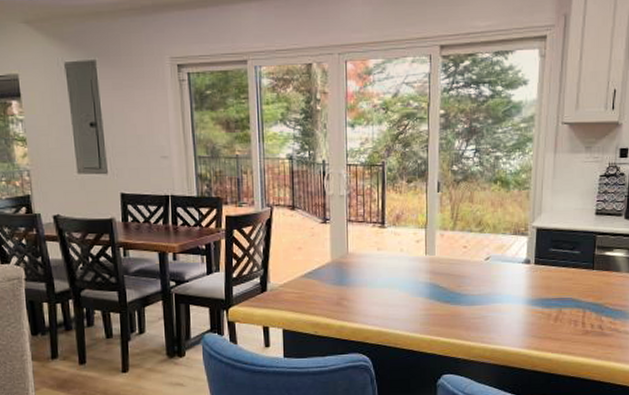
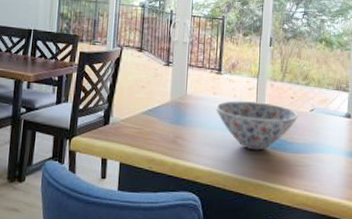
bowl: none [381,254,473,306] -> present [216,100,299,151]

